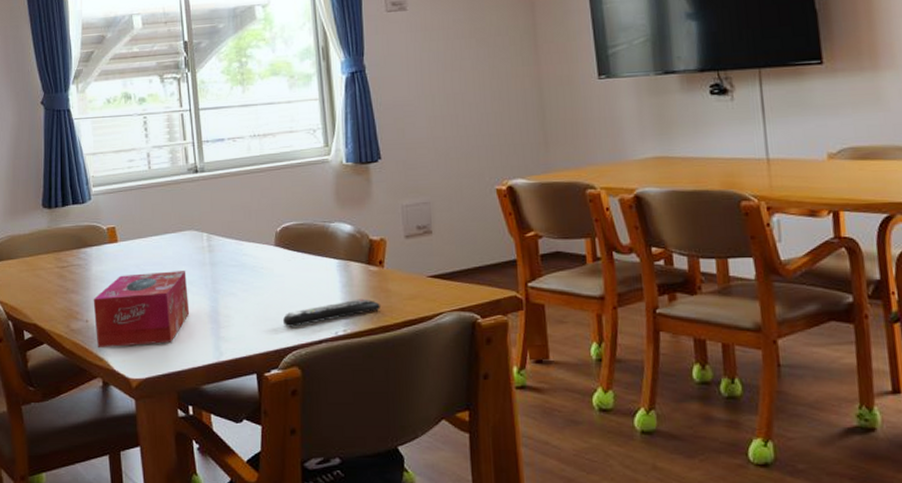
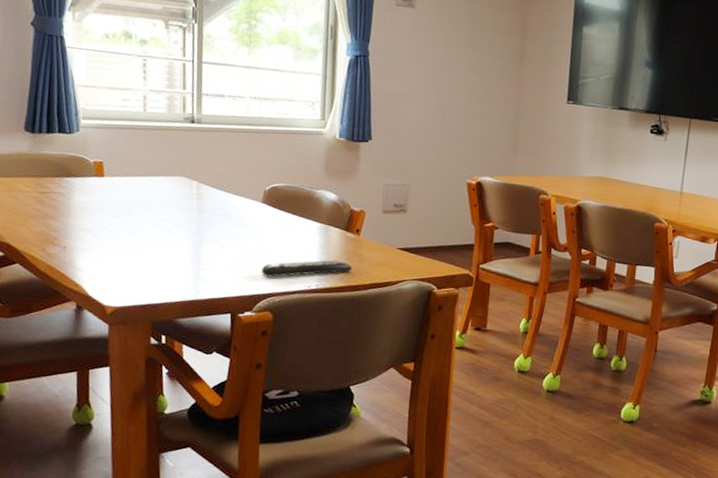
tissue box: present [93,271,190,349] -> none [72,209,172,277]

